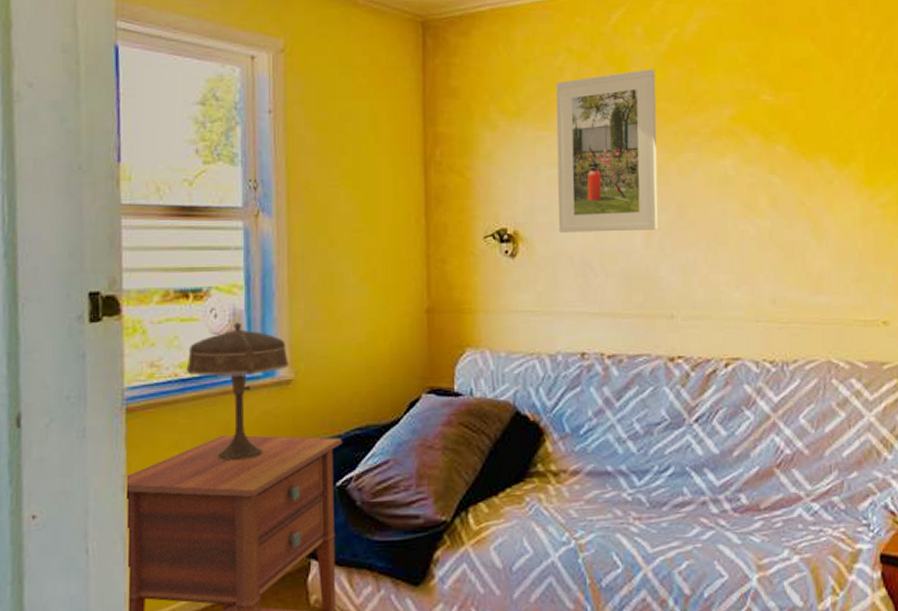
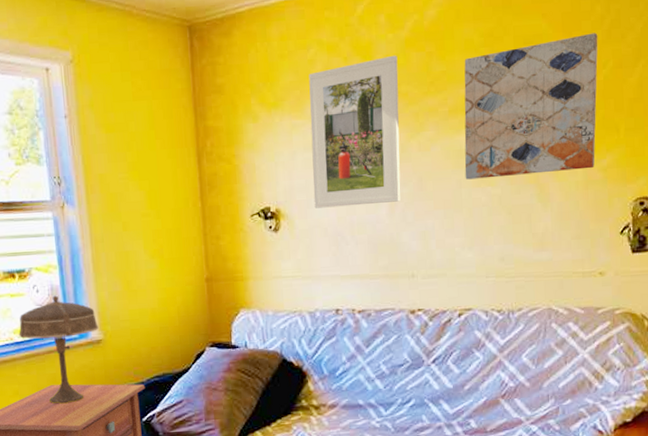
wall art: none [728,60,873,209] -> present [464,33,598,180]

